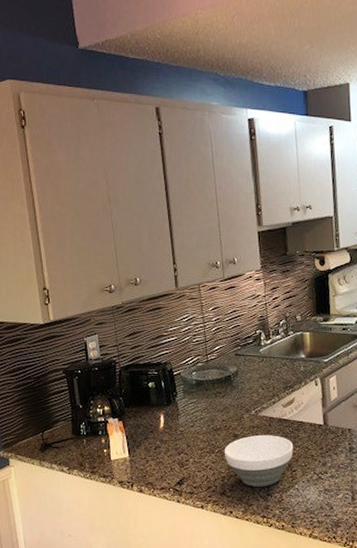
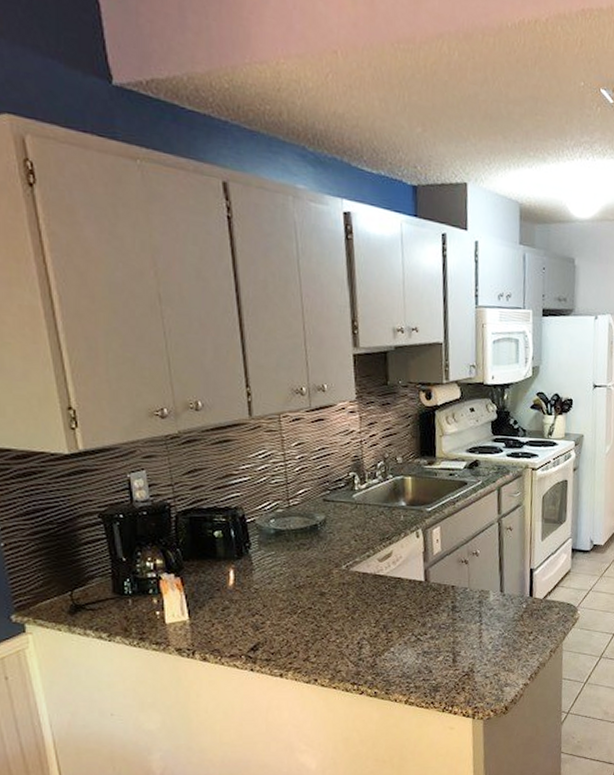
bowl: present [224,434,294,487] -> none [308,592,390,651]

